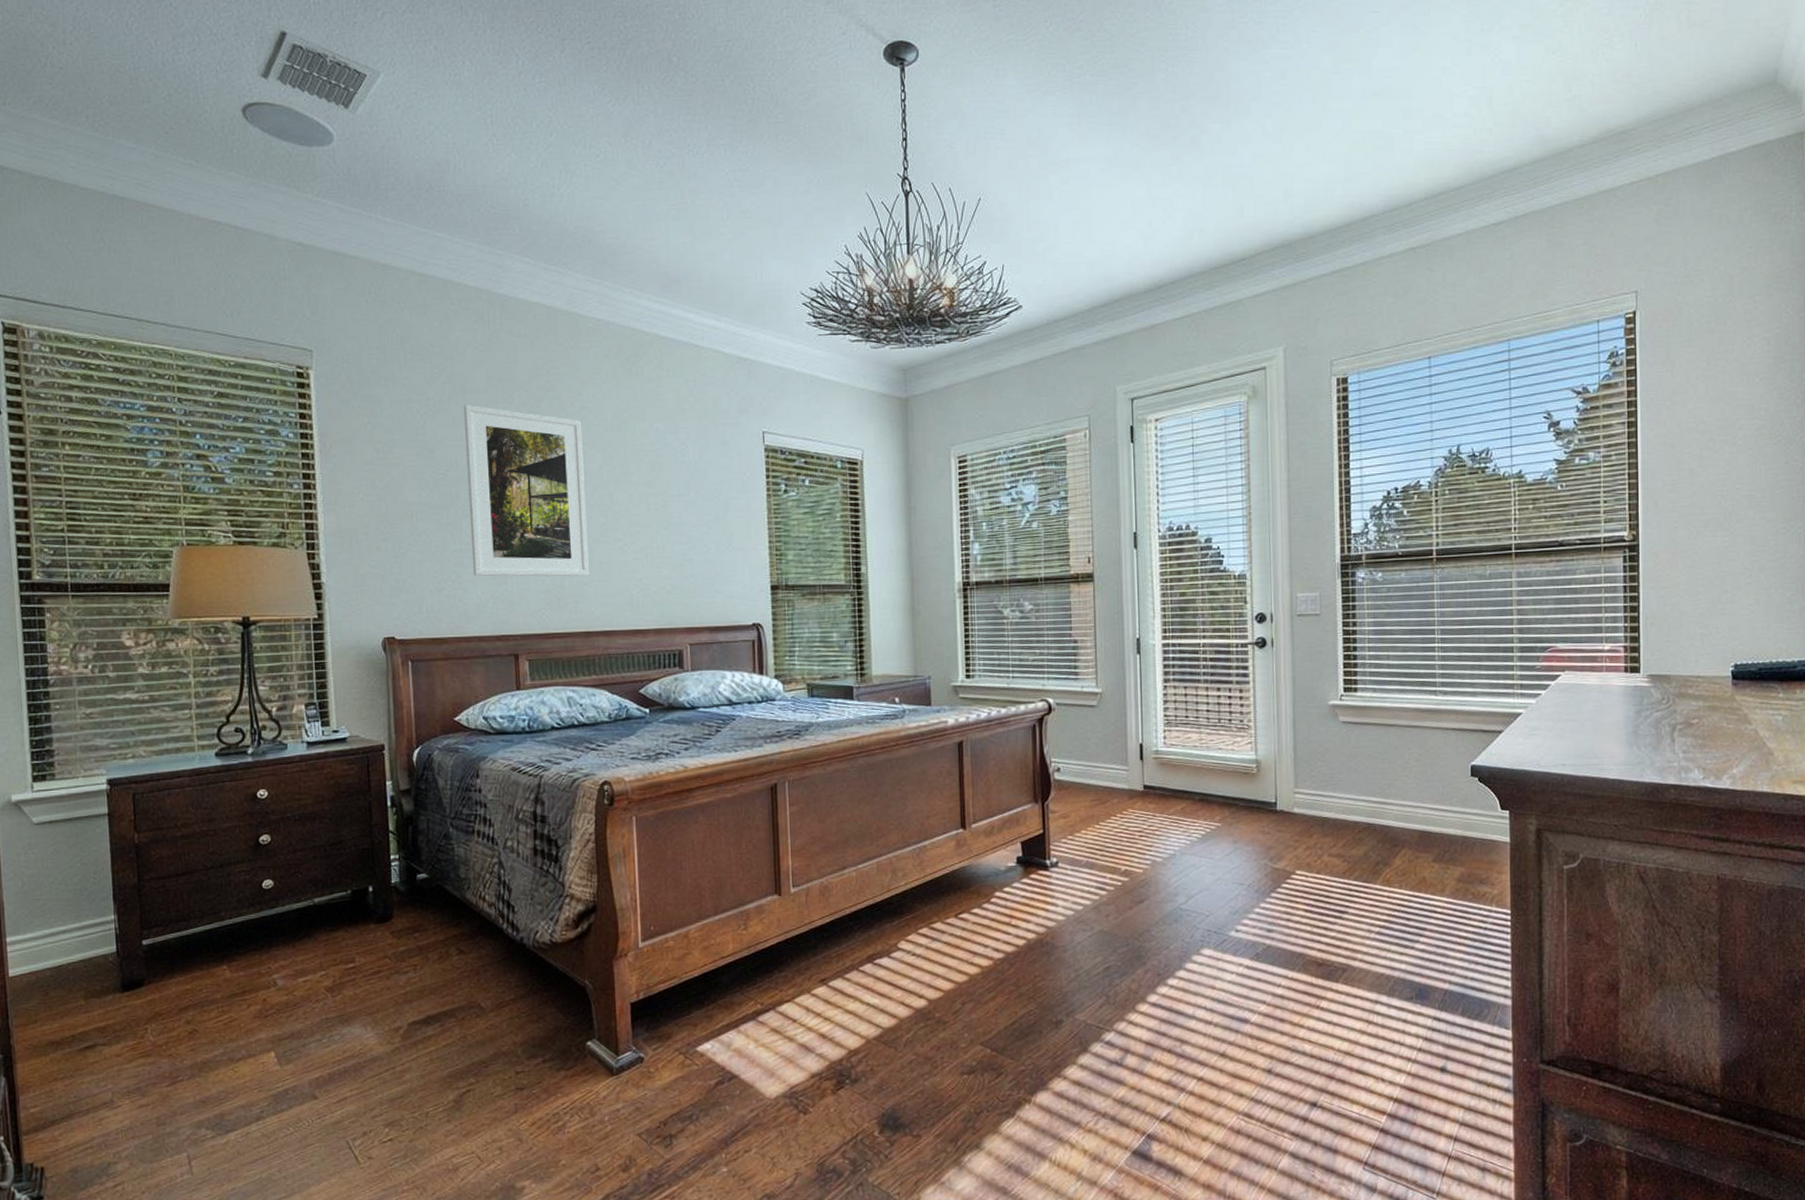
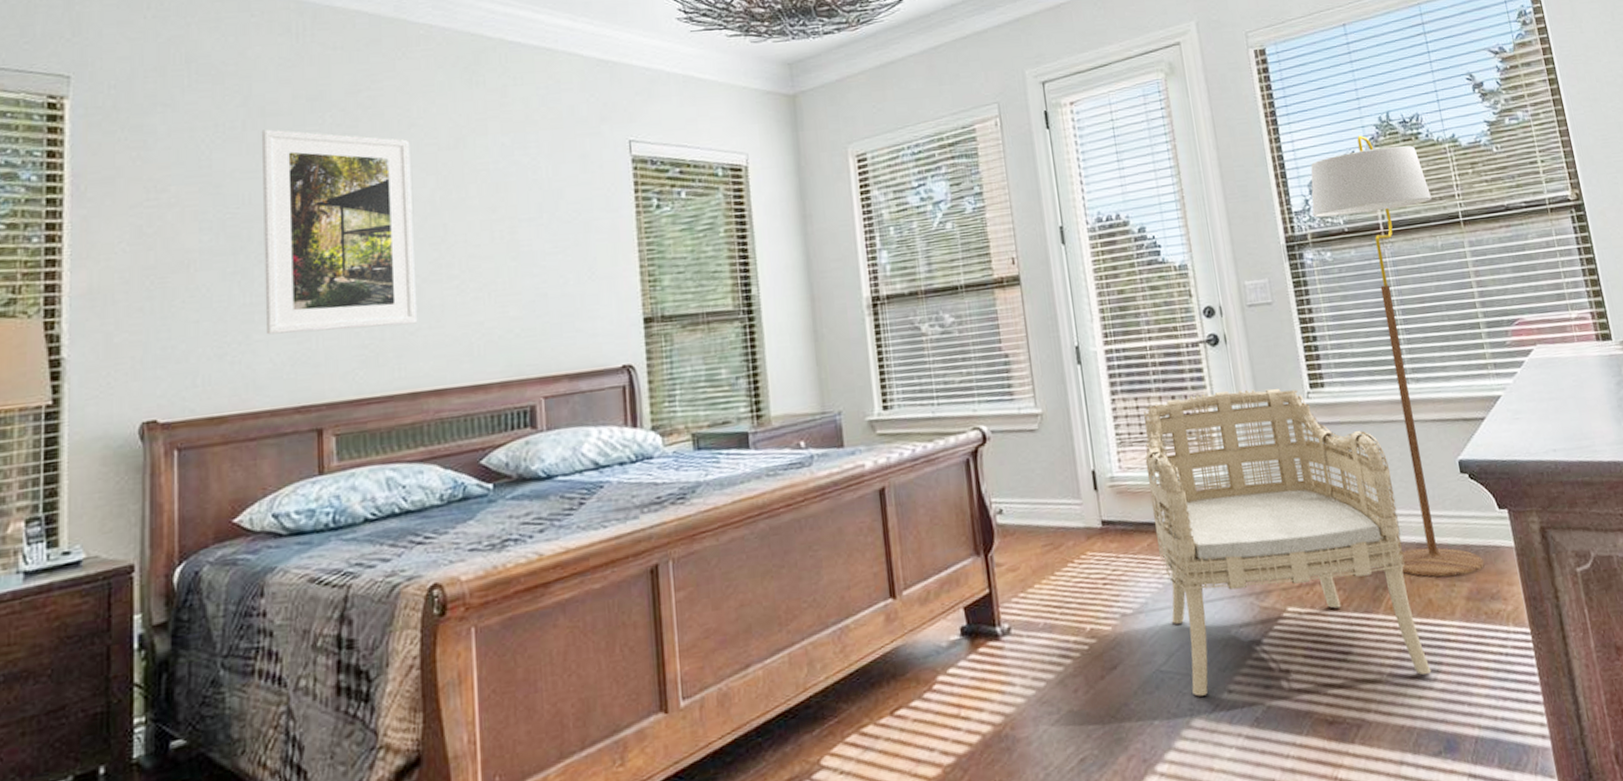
armchair: none [1187,687,1415,936] -> present [1143,389,1432,697]
floor lamp: none [1370,465,1488,861] -> present [1310,135,1486,578]

